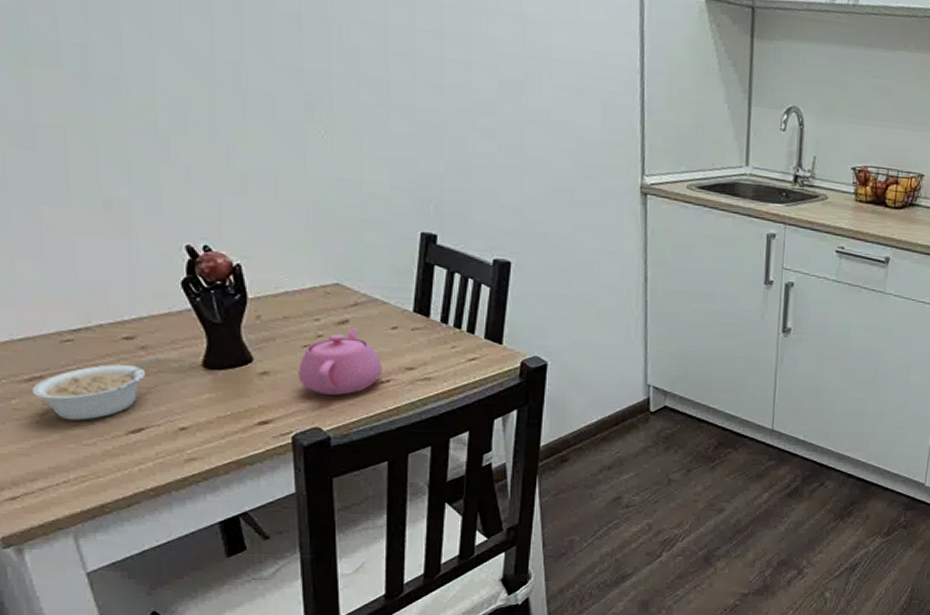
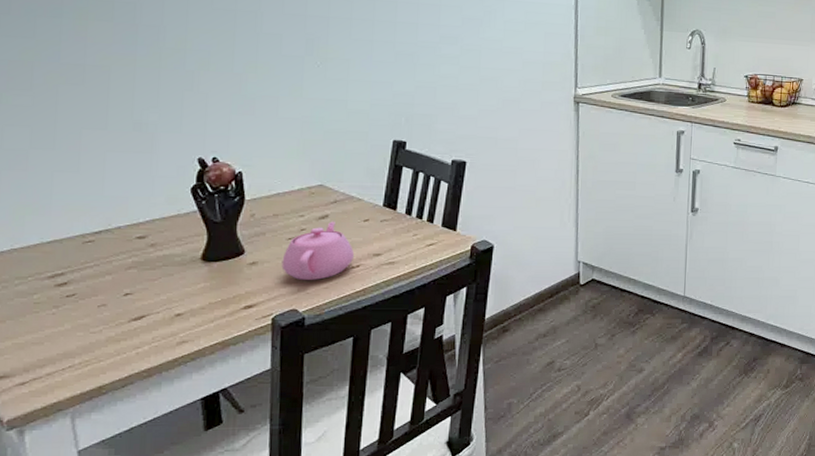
legume: present [31,356,160,421] -> none [52,252,166,311]

